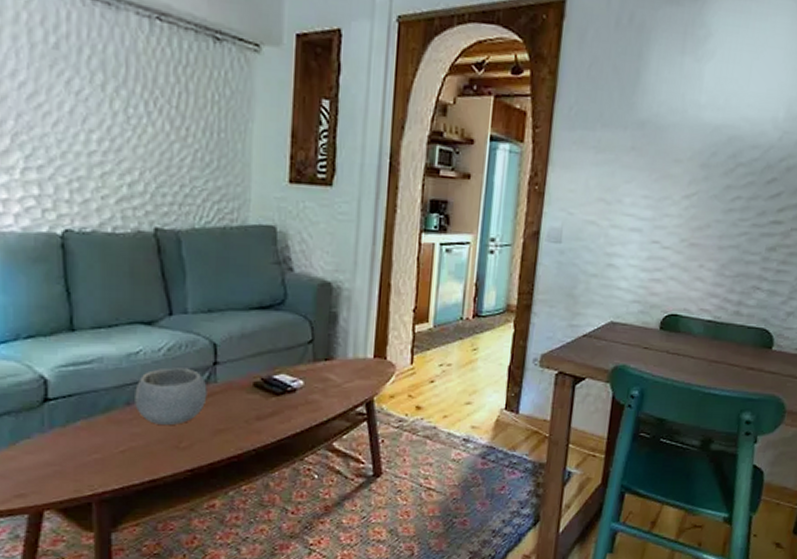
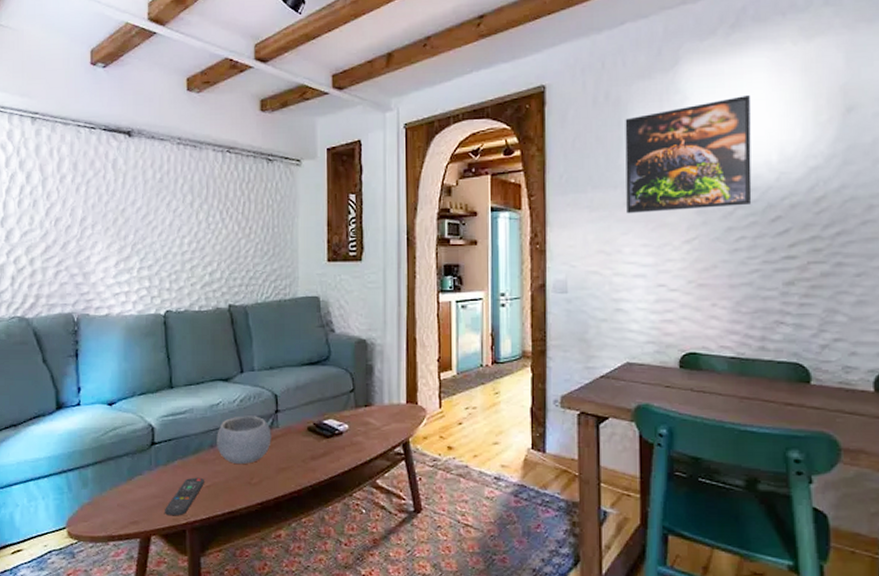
remote control: none [63,440,117,487] -> present [165,477,204,516]
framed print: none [633,41,771,164] -> present [625,96,752,214]

